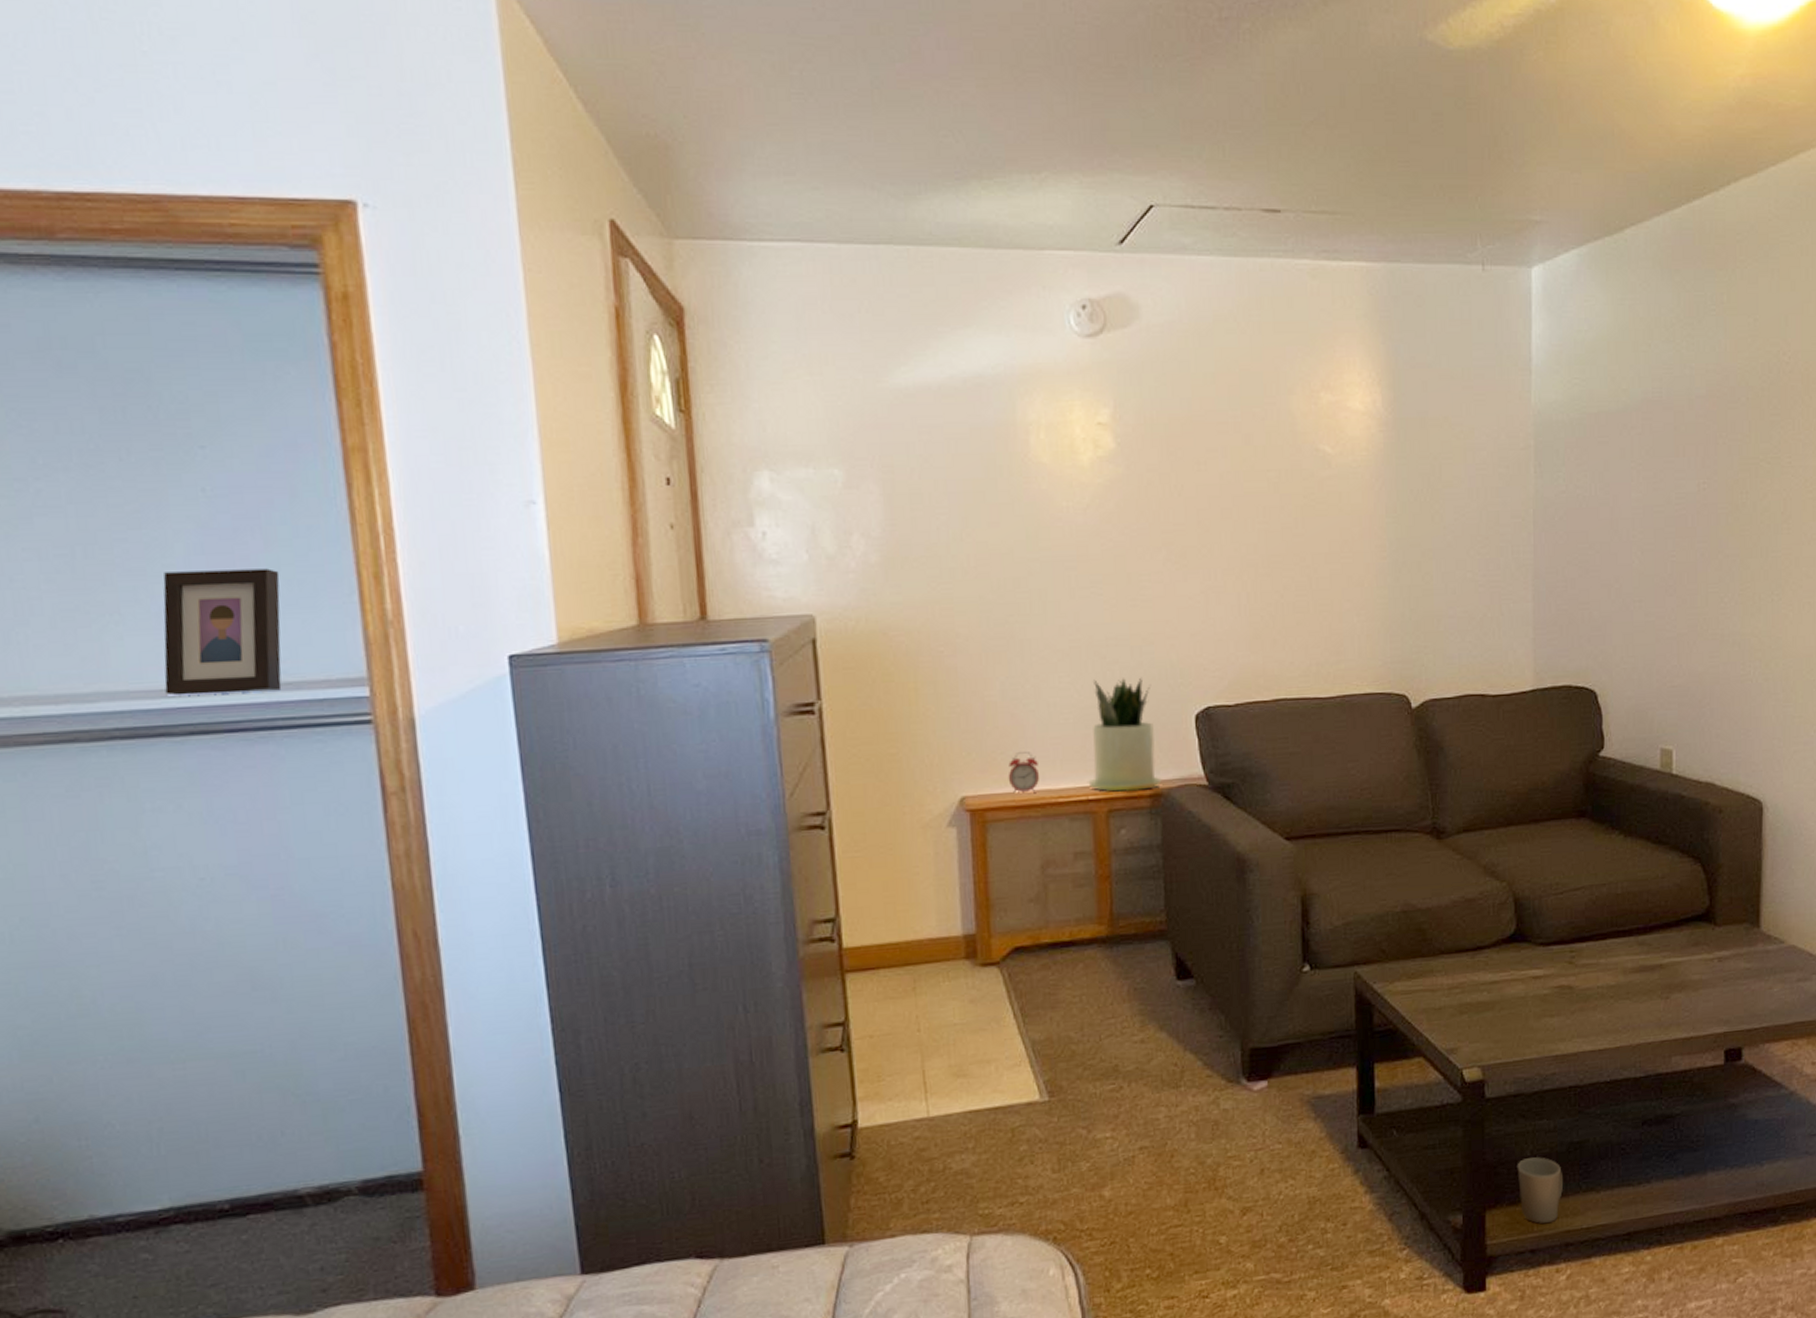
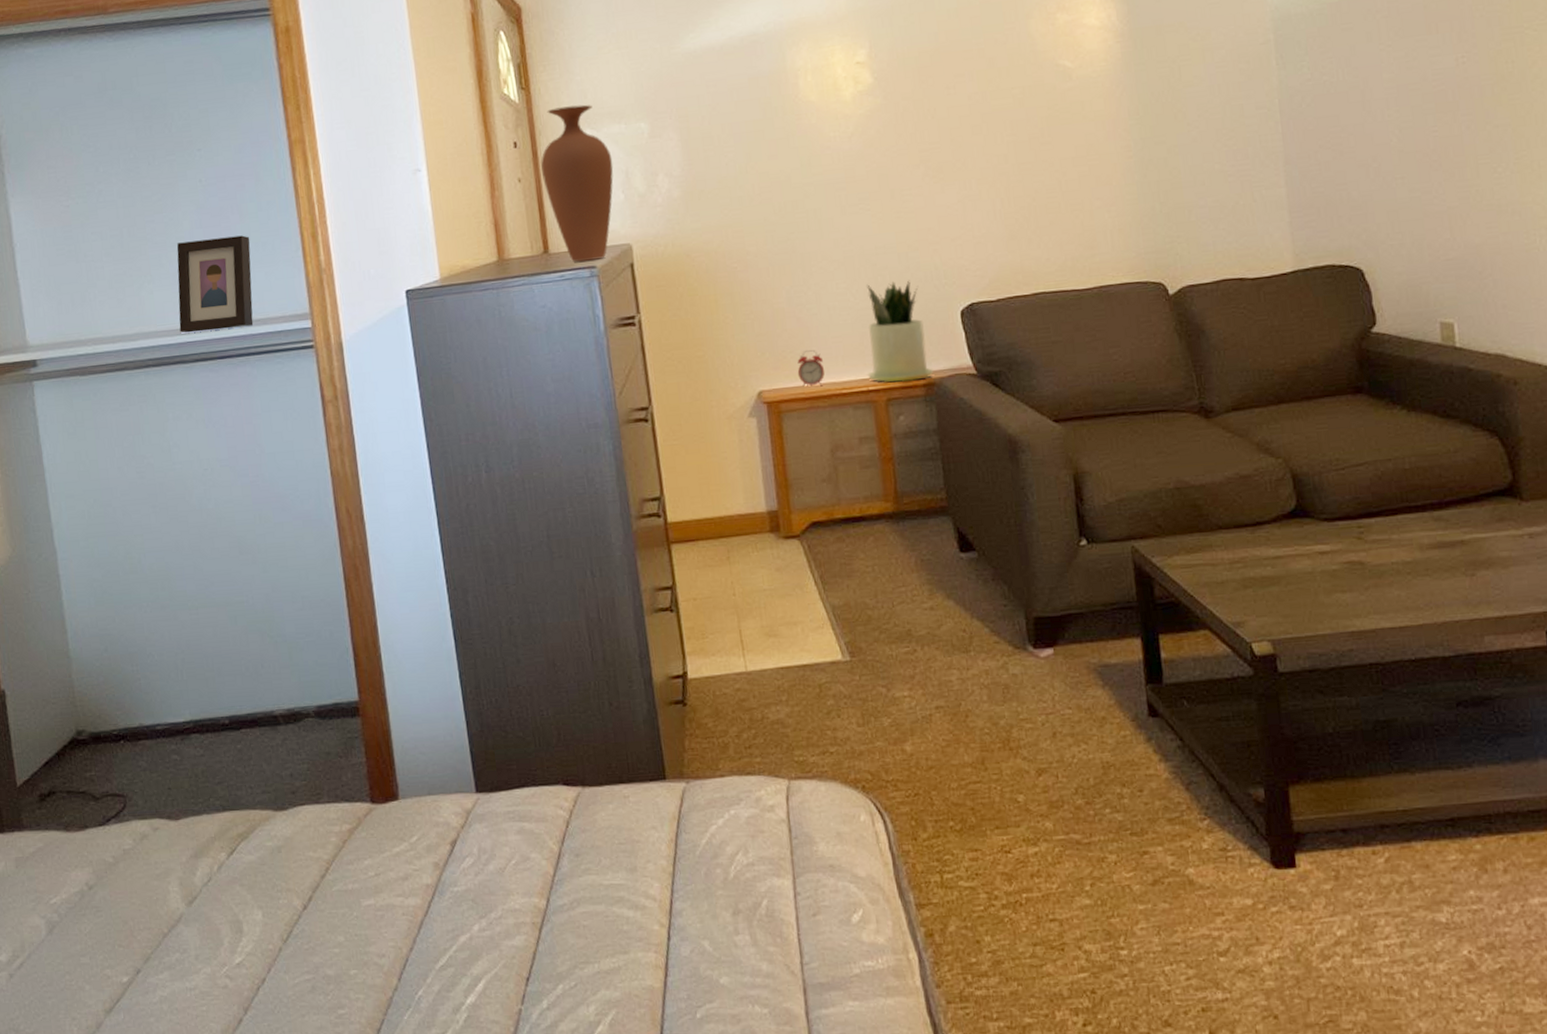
vase: none [702,439,796,633] -> present [541,104,614,262]
mug: present [1517,1157,1564,1224] -> none [1318,734,1373,803]

